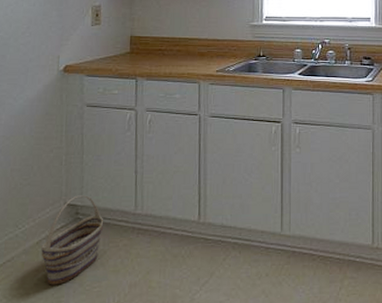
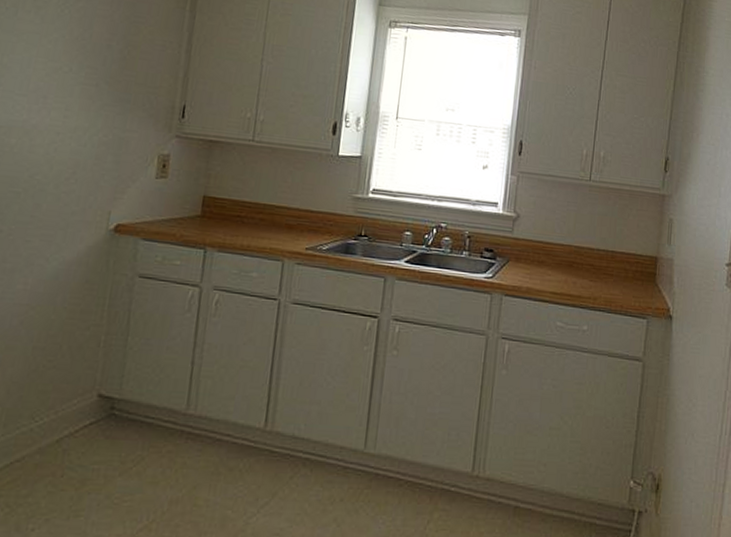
basket: present [41,195,104,285] -> none [60,386,146,495]

